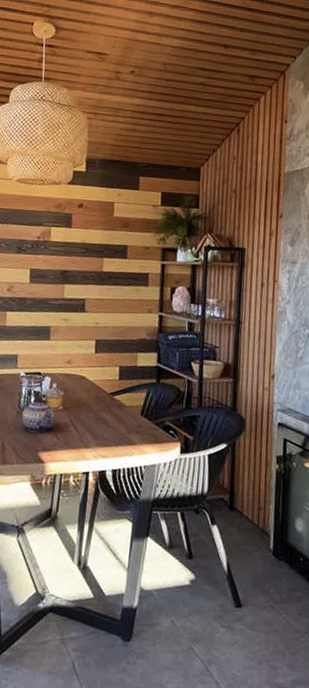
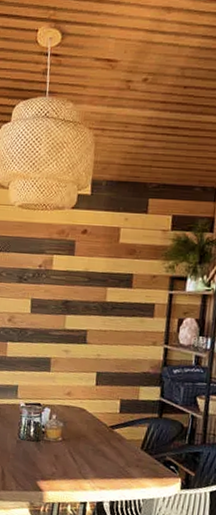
teapot: present [22,397,55,433] -> none [21,428,54,462]

